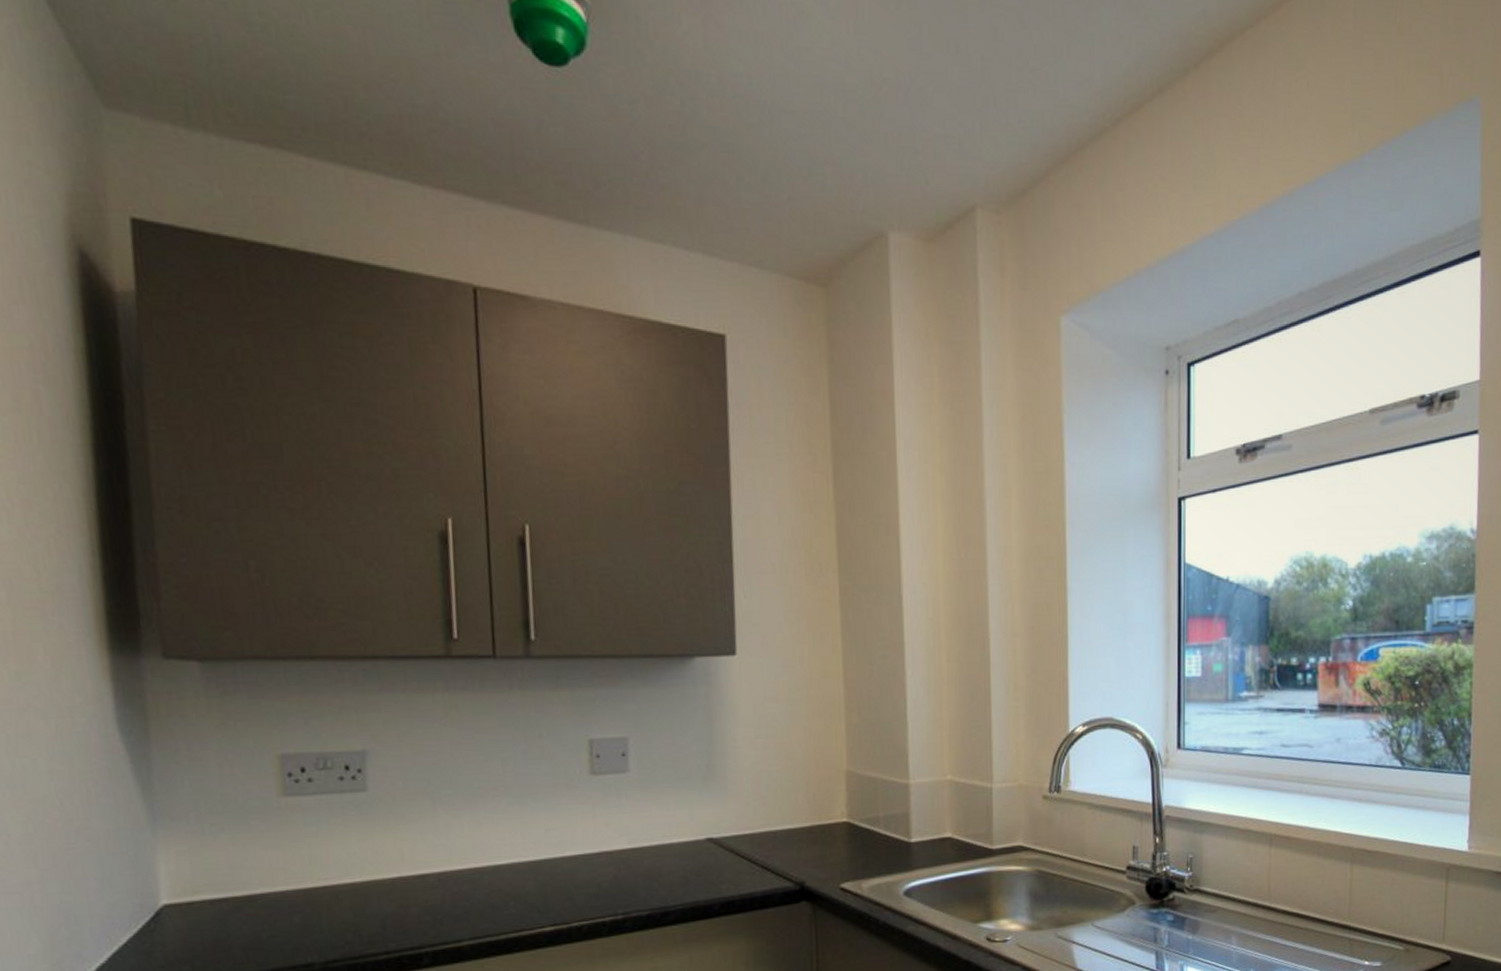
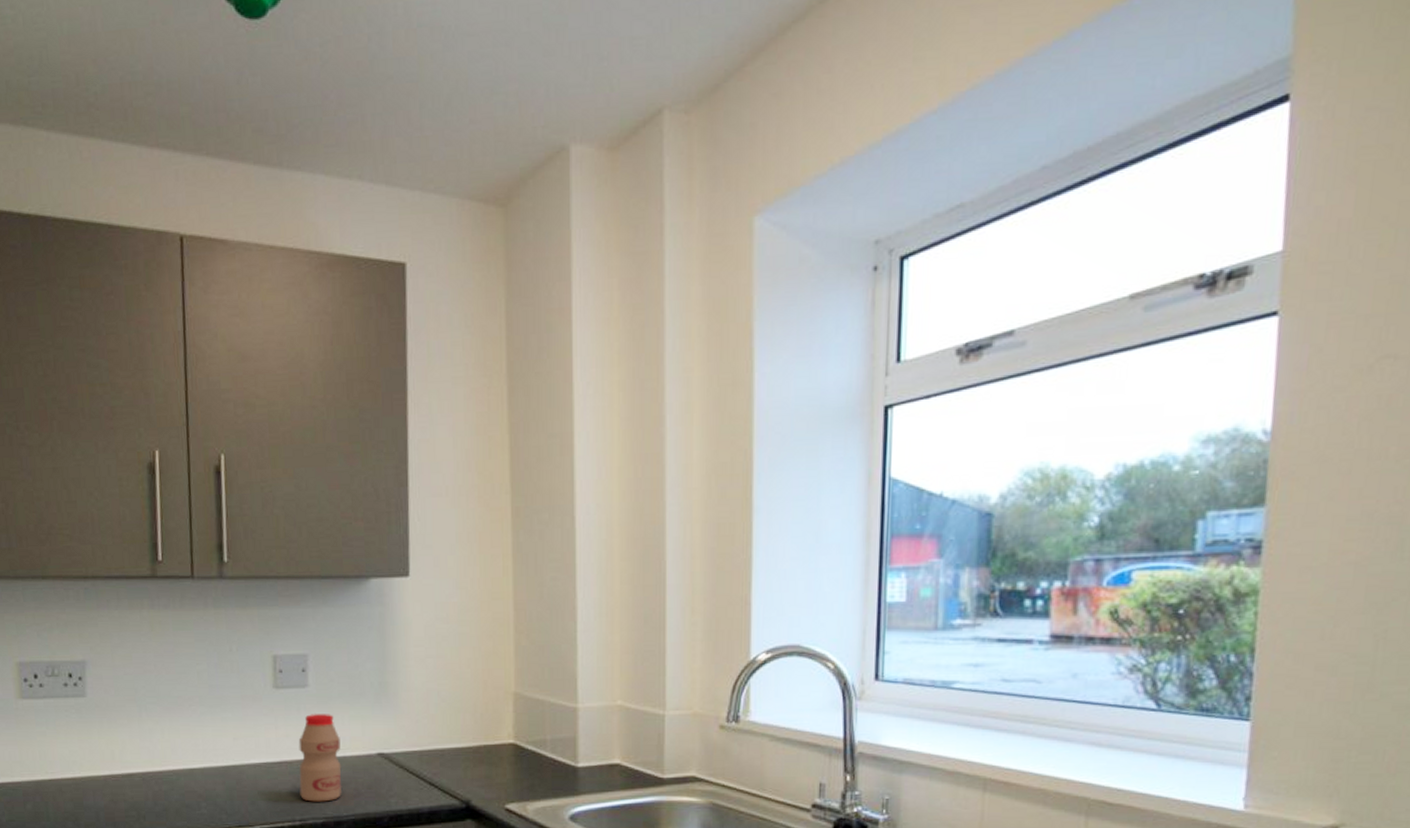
bottle: none [619,799,668,894] -> present [298,714,342,802]

